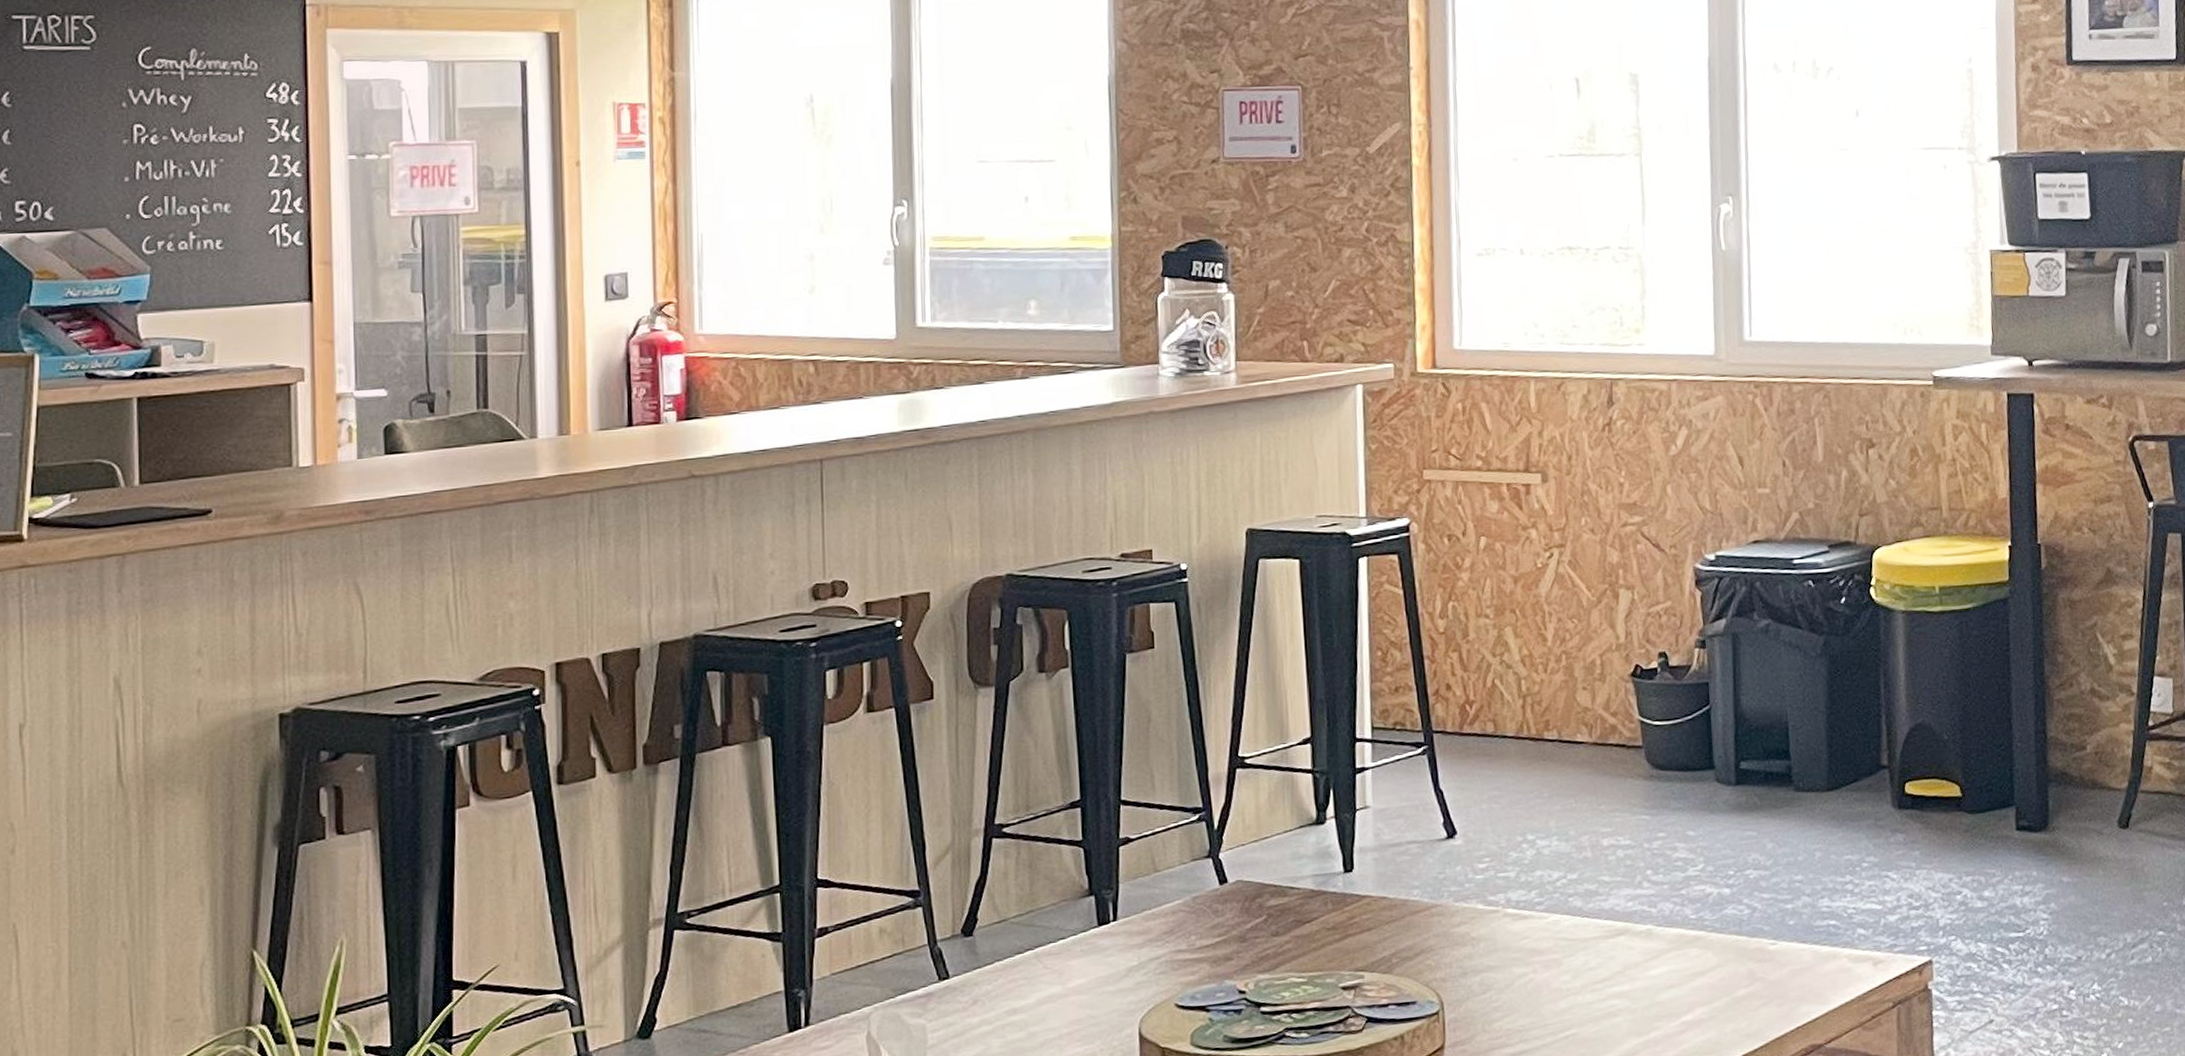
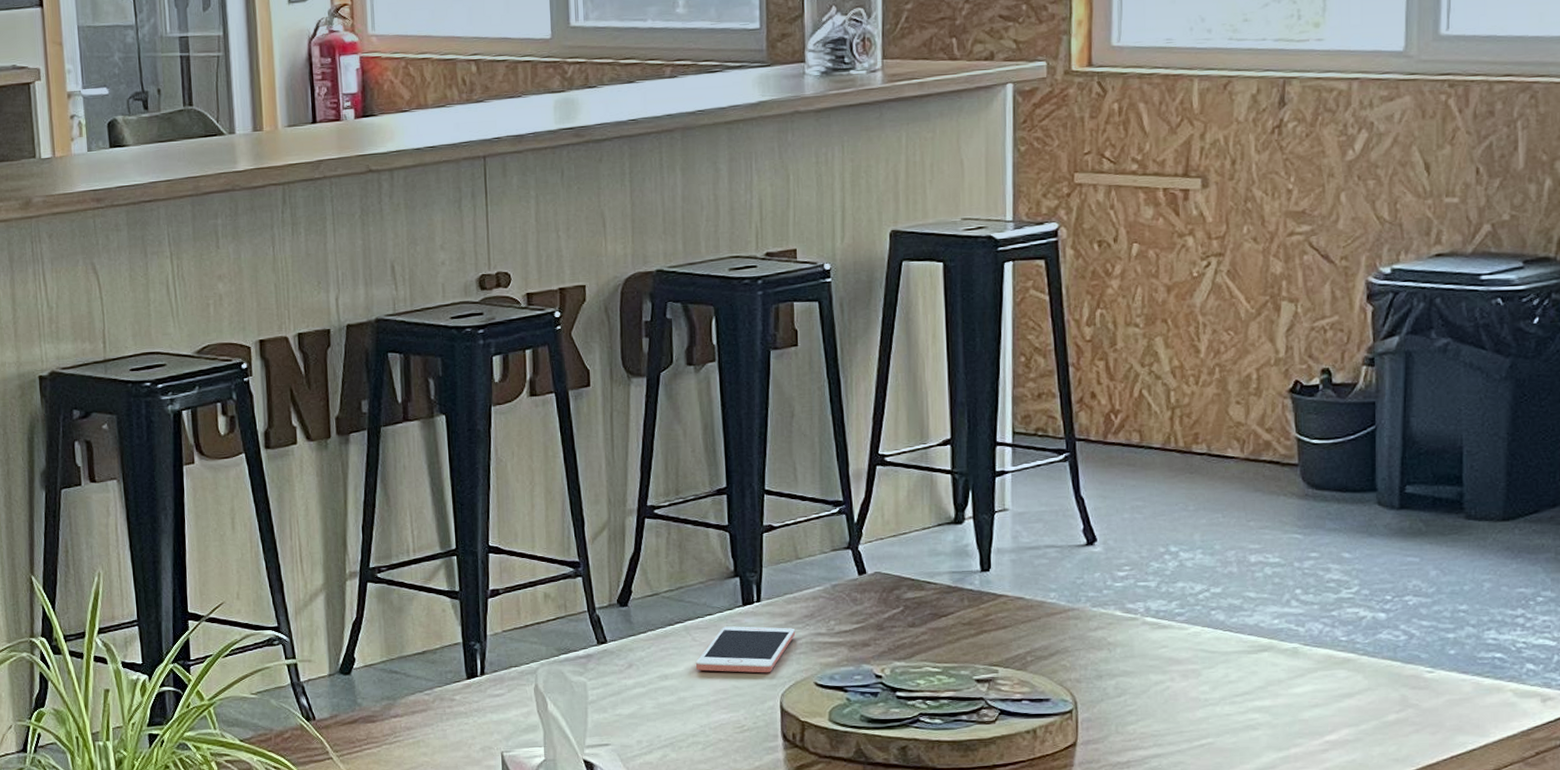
cell phone: none [1047,946,1155,1002] -> present [695,626,796,673]

